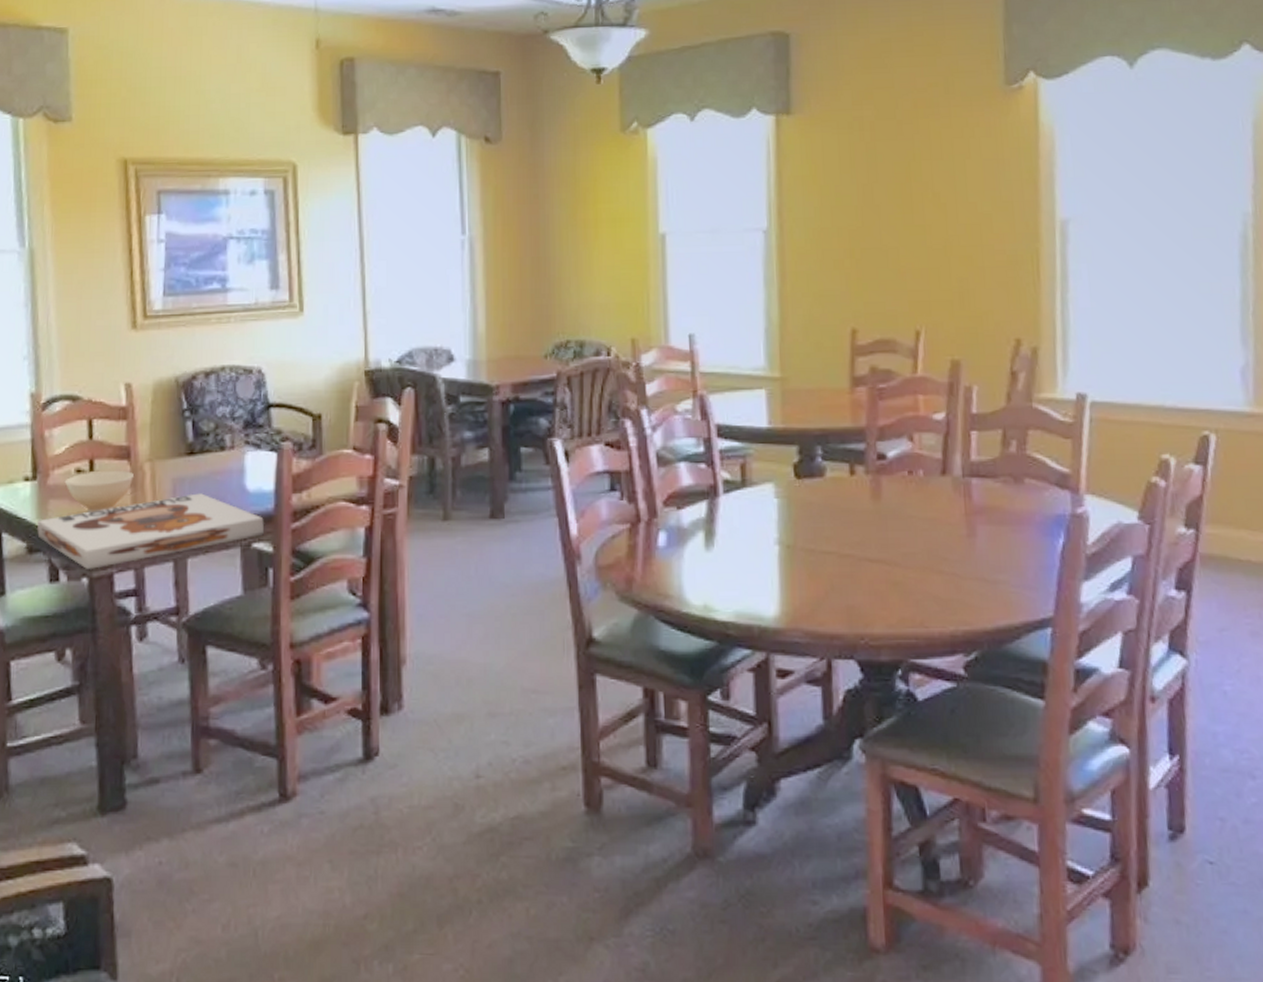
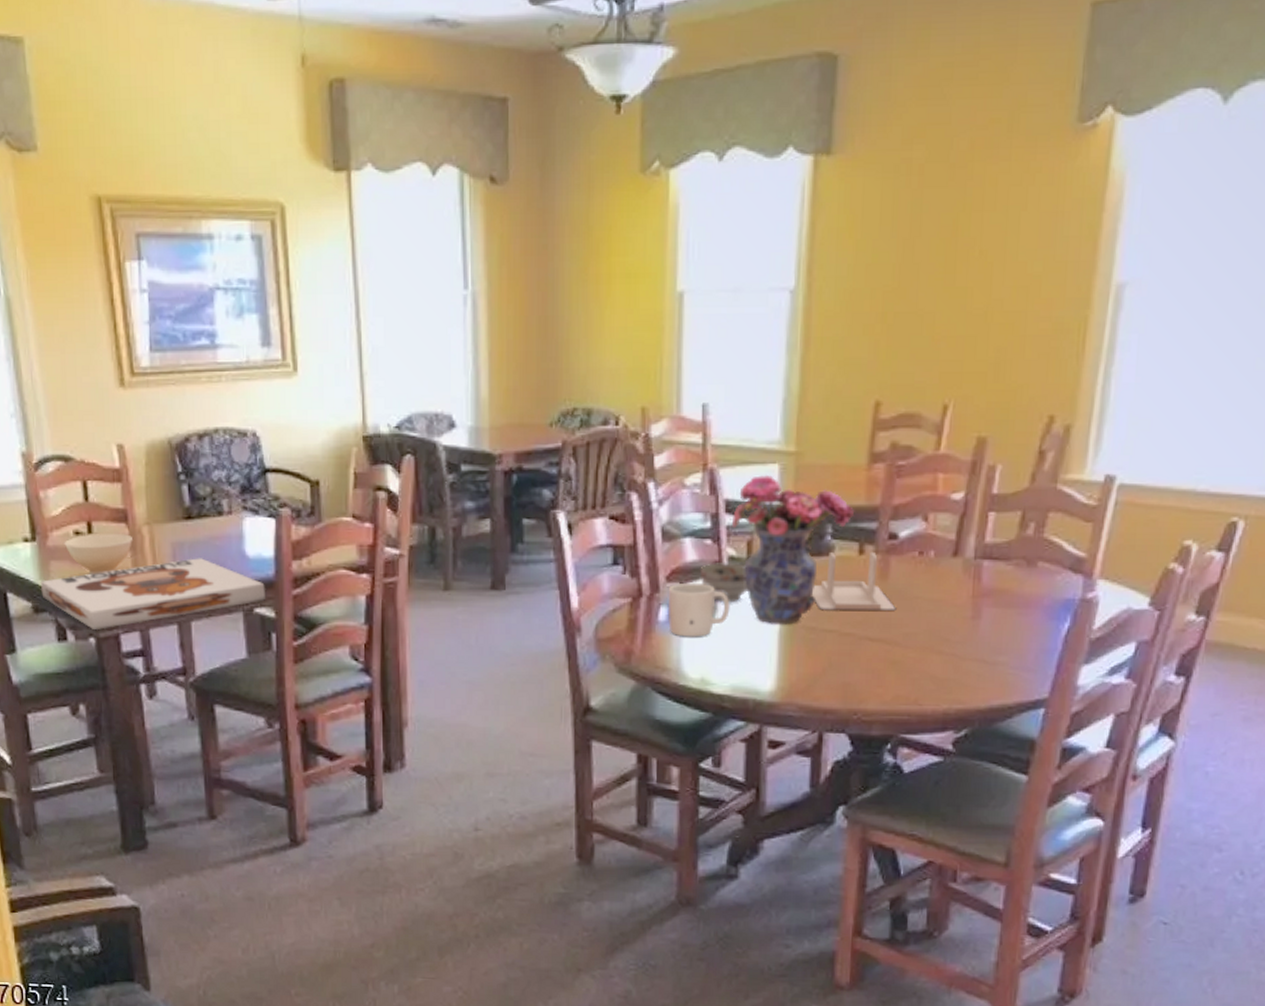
mug: none [665,507,728,563] -> present [668,582,730,637]
teacup: none [696,486,746,526] -> present [699,563,749,603]
flower arrangement: none [724,399,843,547] -> present [731,474,855,625]
napkin holder: none [807,472,892,532] -> present [811,551,896,612]

